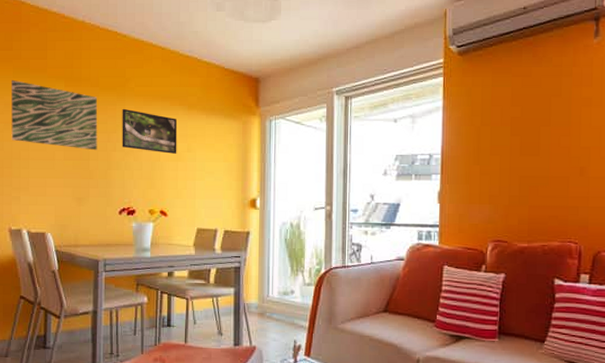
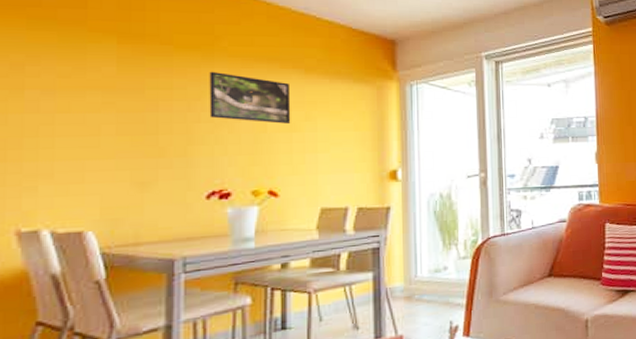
wall art: present [11,79,98,151] -> none [22,32,172,122]

